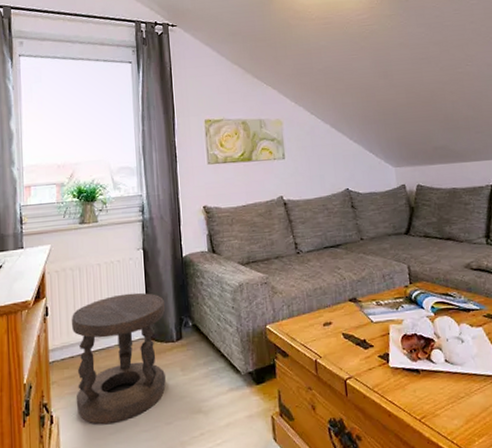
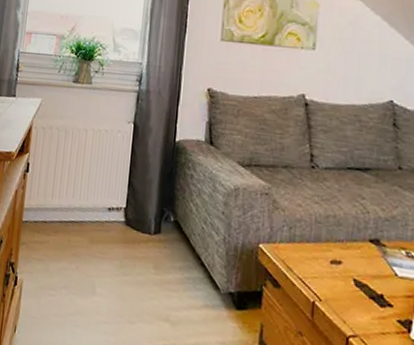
stool: present [71,292,166,425] -> none [41,167,149,306]

